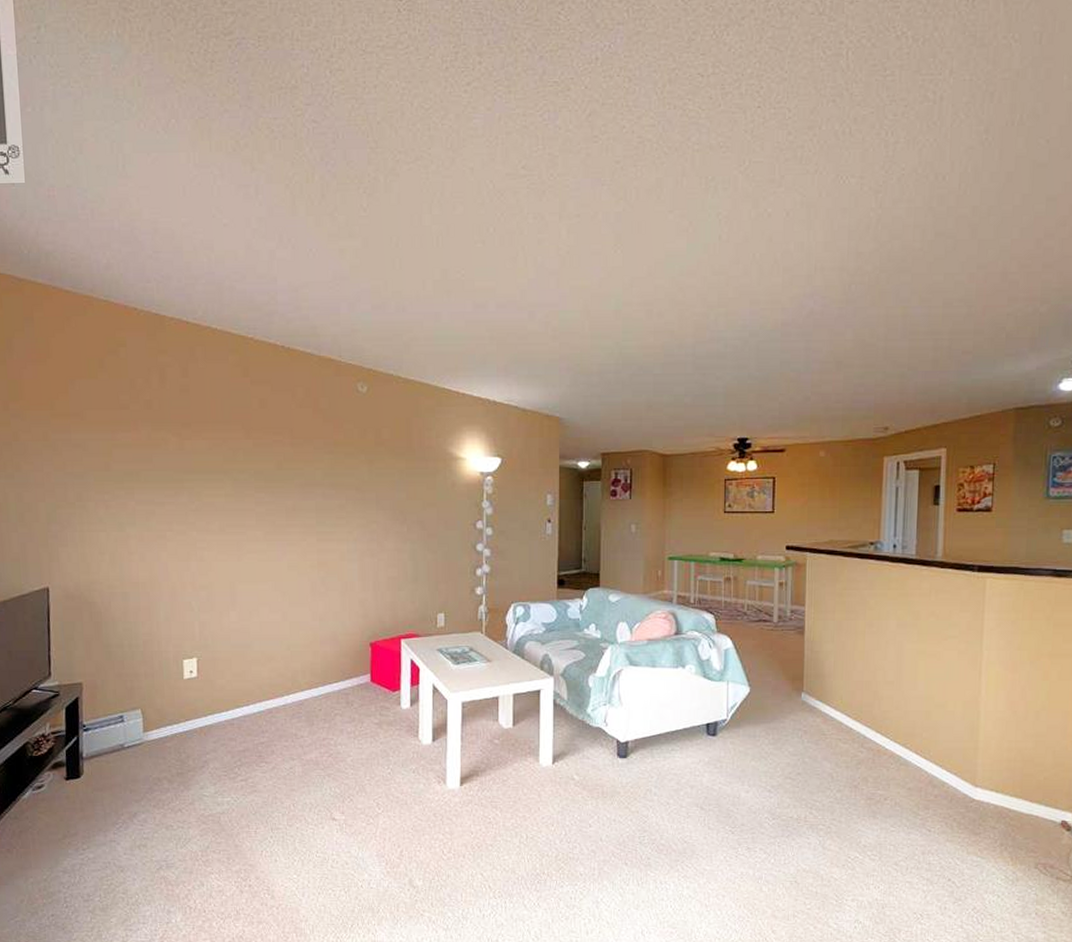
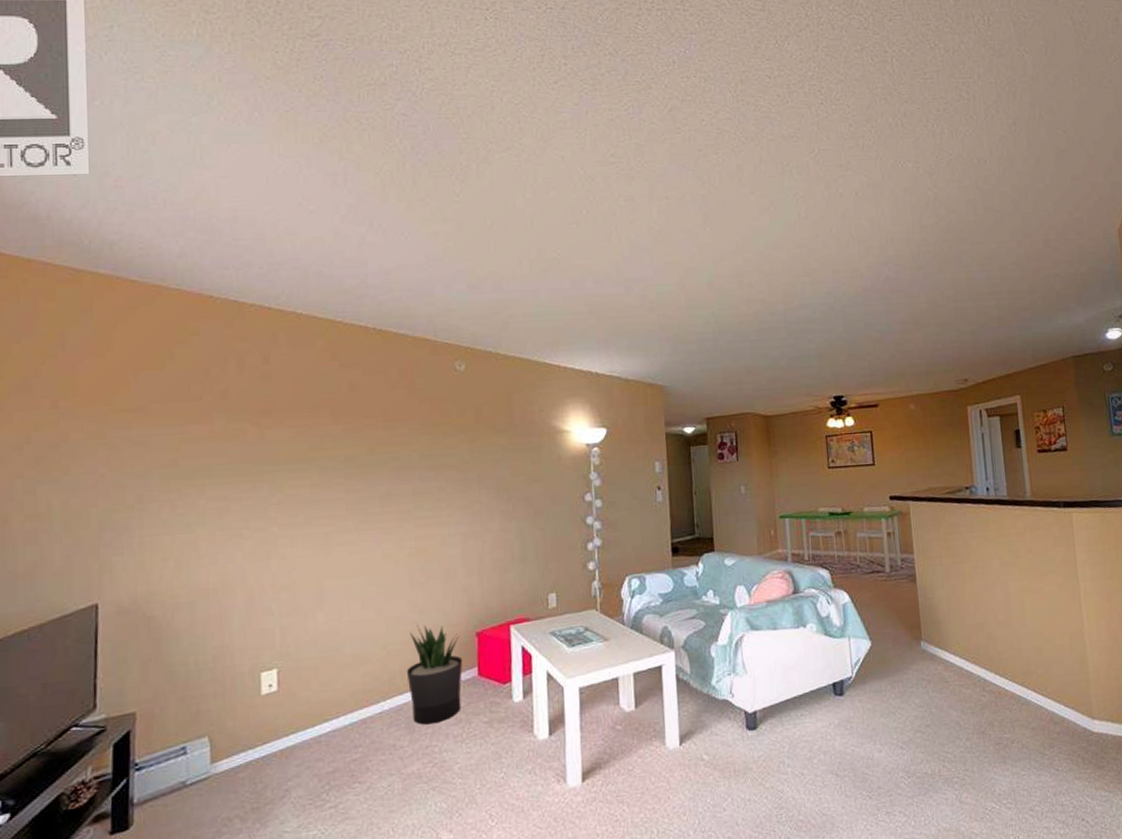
planter: none [307,631,357,720] -> present [406,625,463,725]

